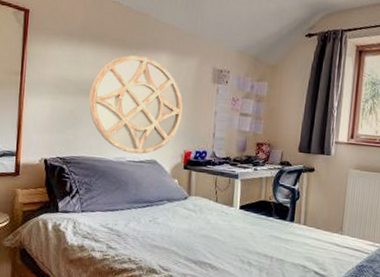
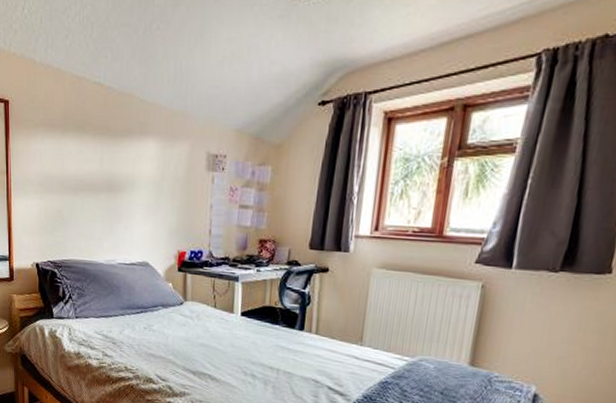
mirror: present [89,55,183,154] -> none [75,143,175,256]

